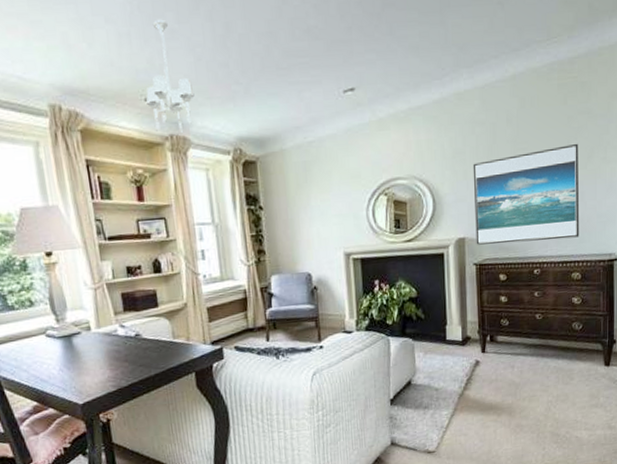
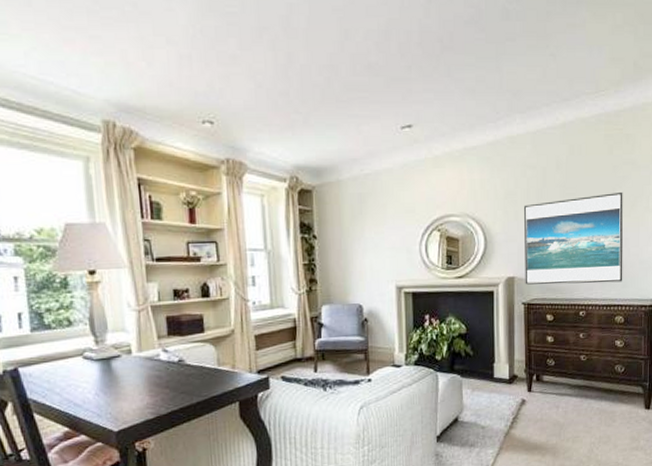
chandelier: present [146,19,195,133] -> none [204,44,253,157]

